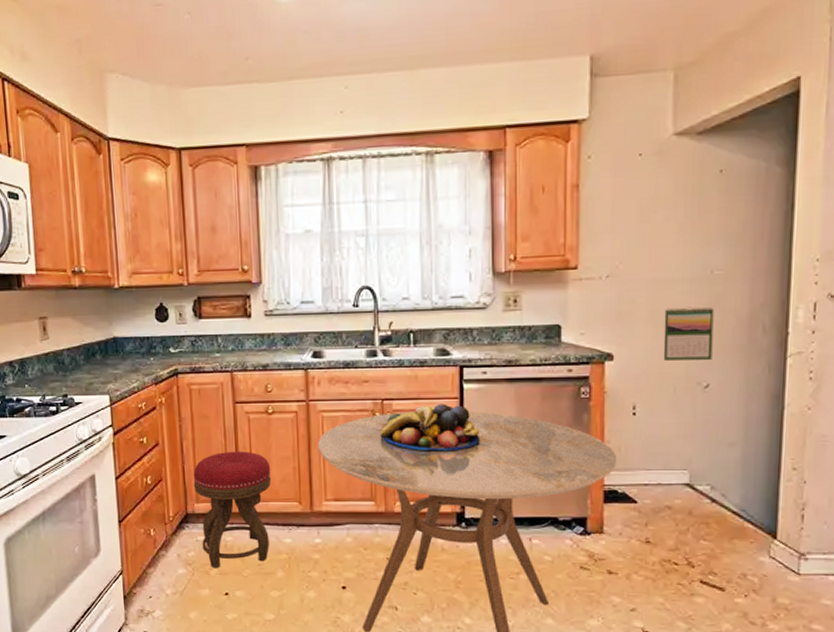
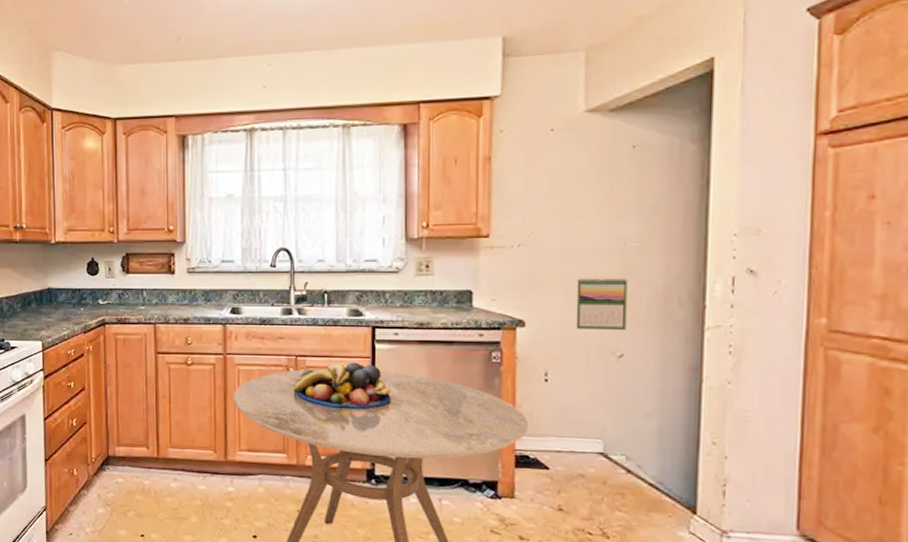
stool: present [193,451,272,569] -> none [115,398,189,510]

